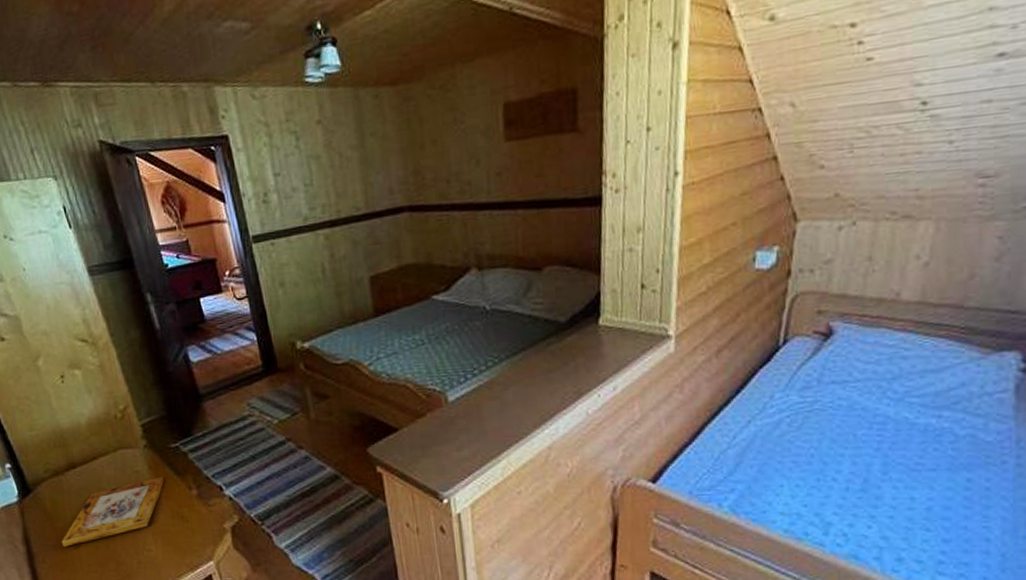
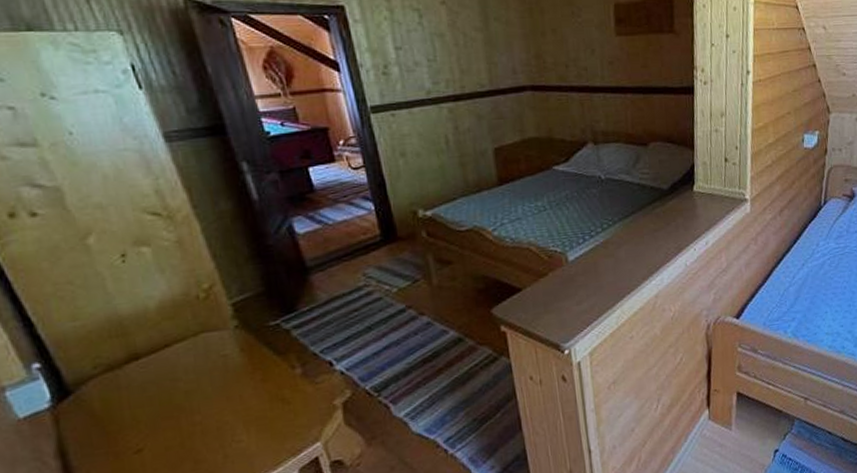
picture frame: present [61,476,165,547] -> none [115,358,261,453]

